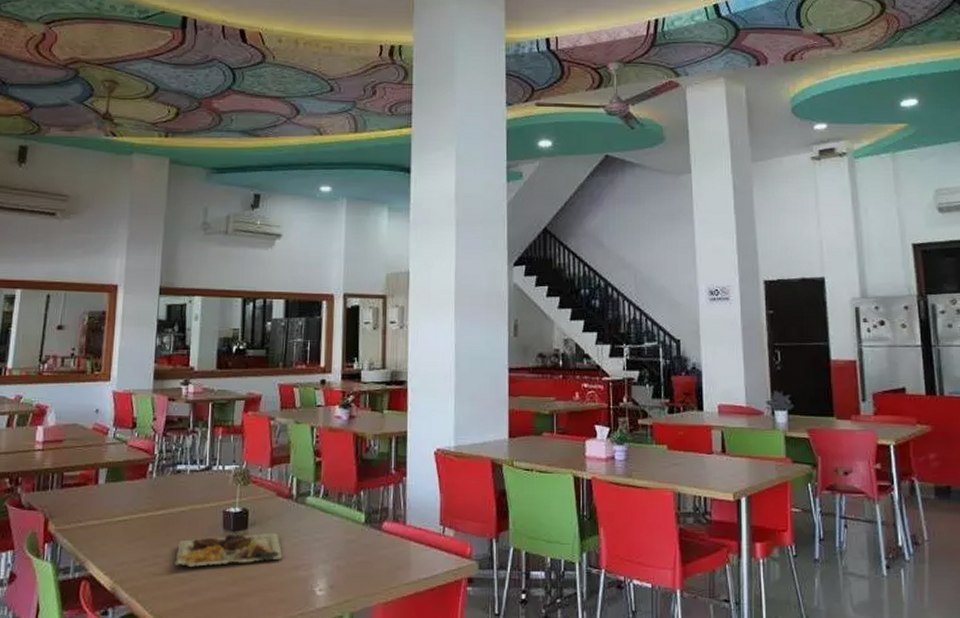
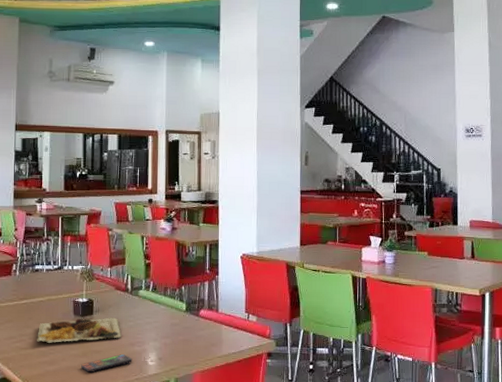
smartphone: none [230,581,296,606] -> present [81,354,132,372]

